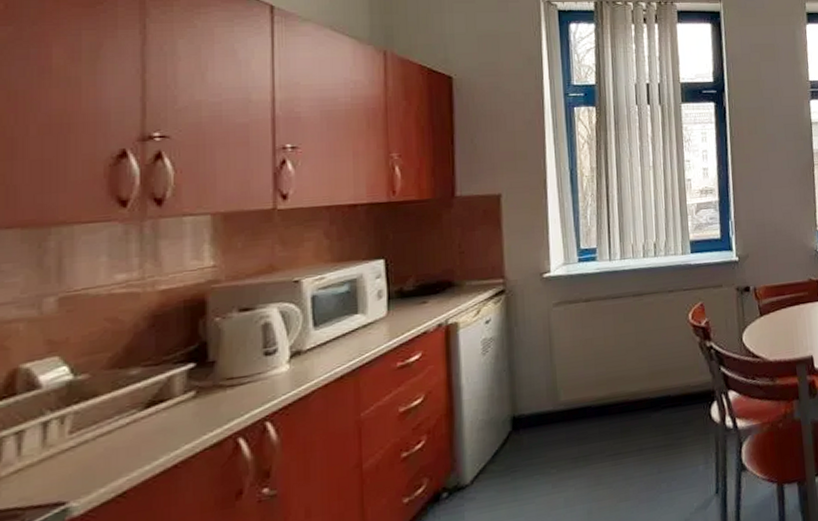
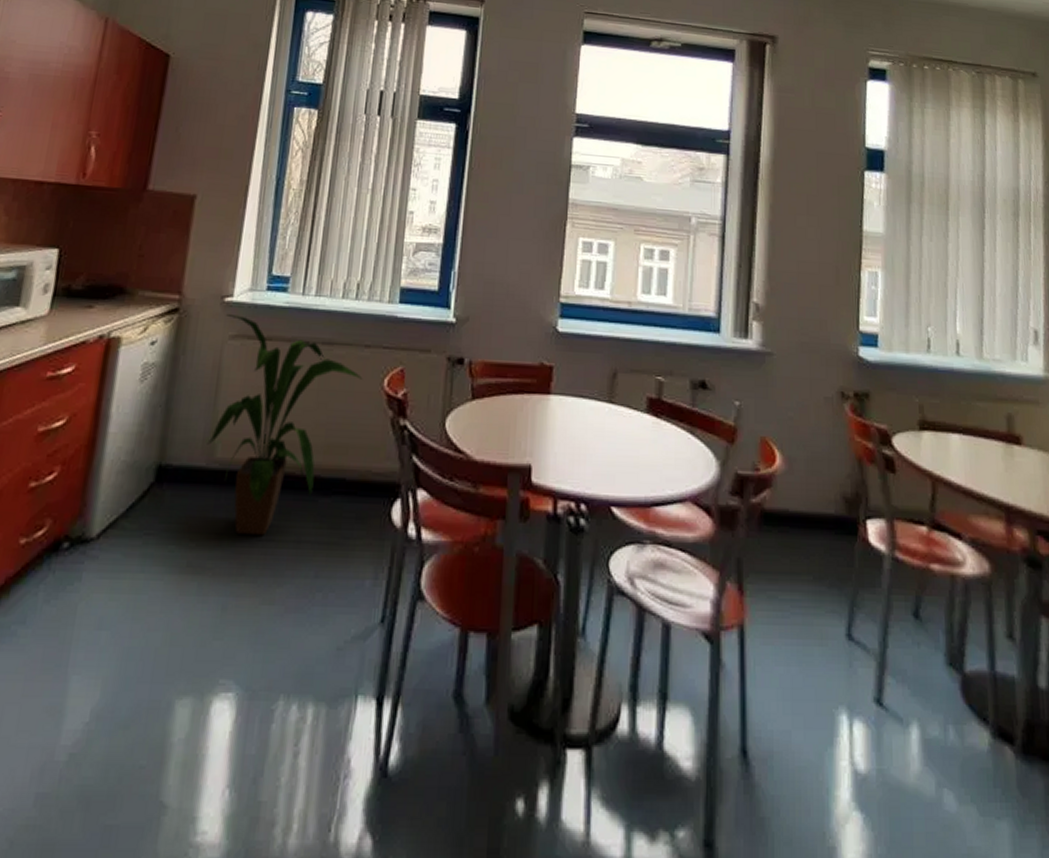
house plant: none [546,286,671,455] -> present [207,313,363,536]

